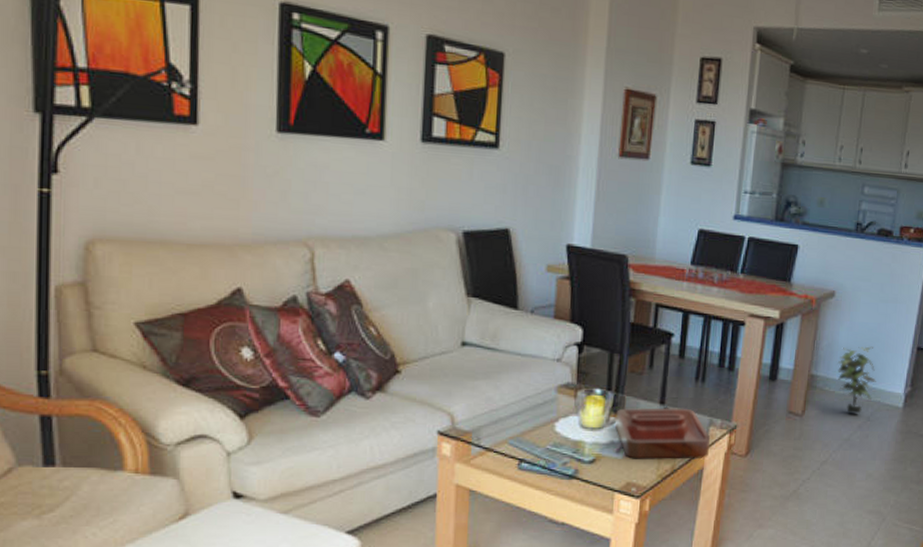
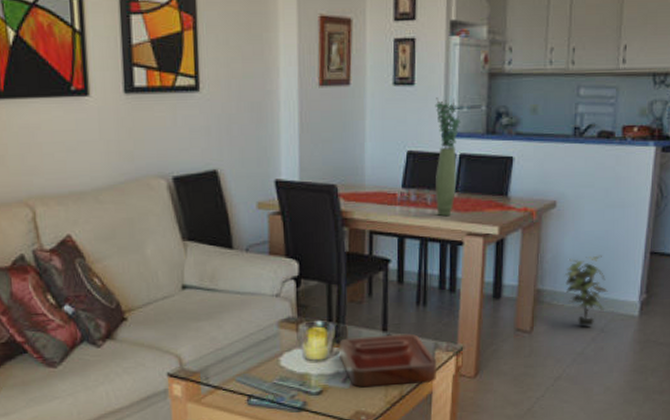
vase: none [722,181,753,297] -> present [435,98,461,217]

